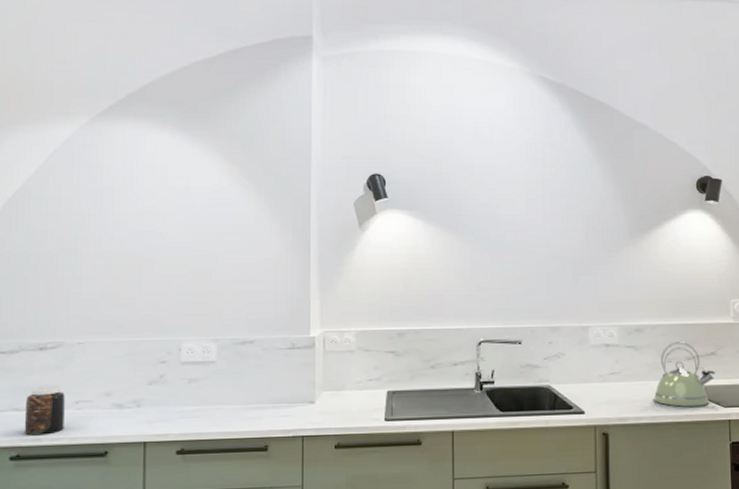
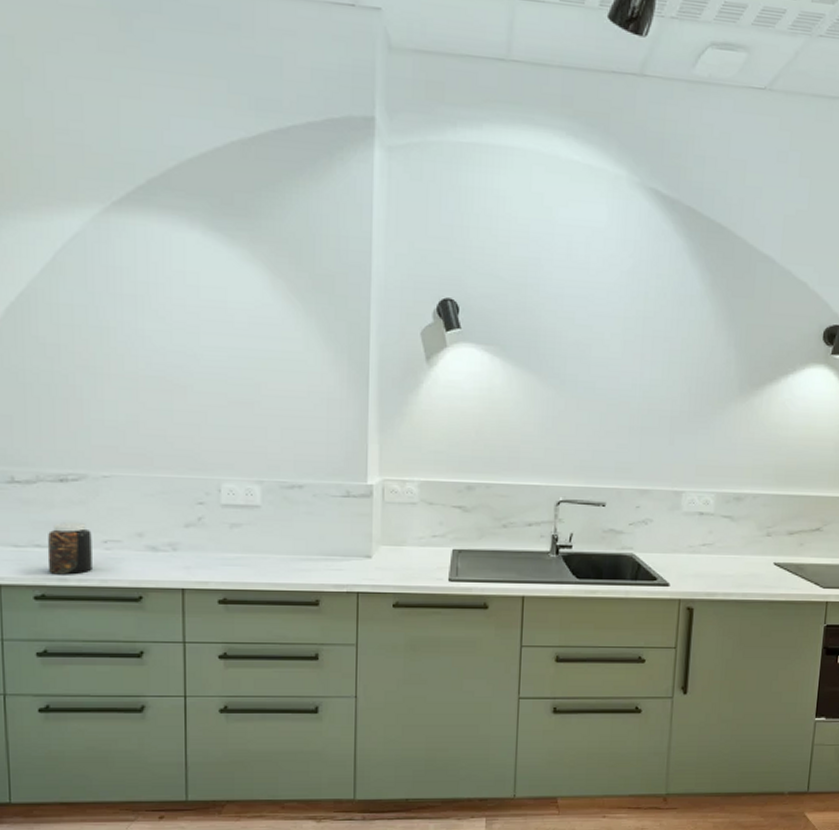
kettle: present [653,342,716,408] -> none [746,514,819,586]

